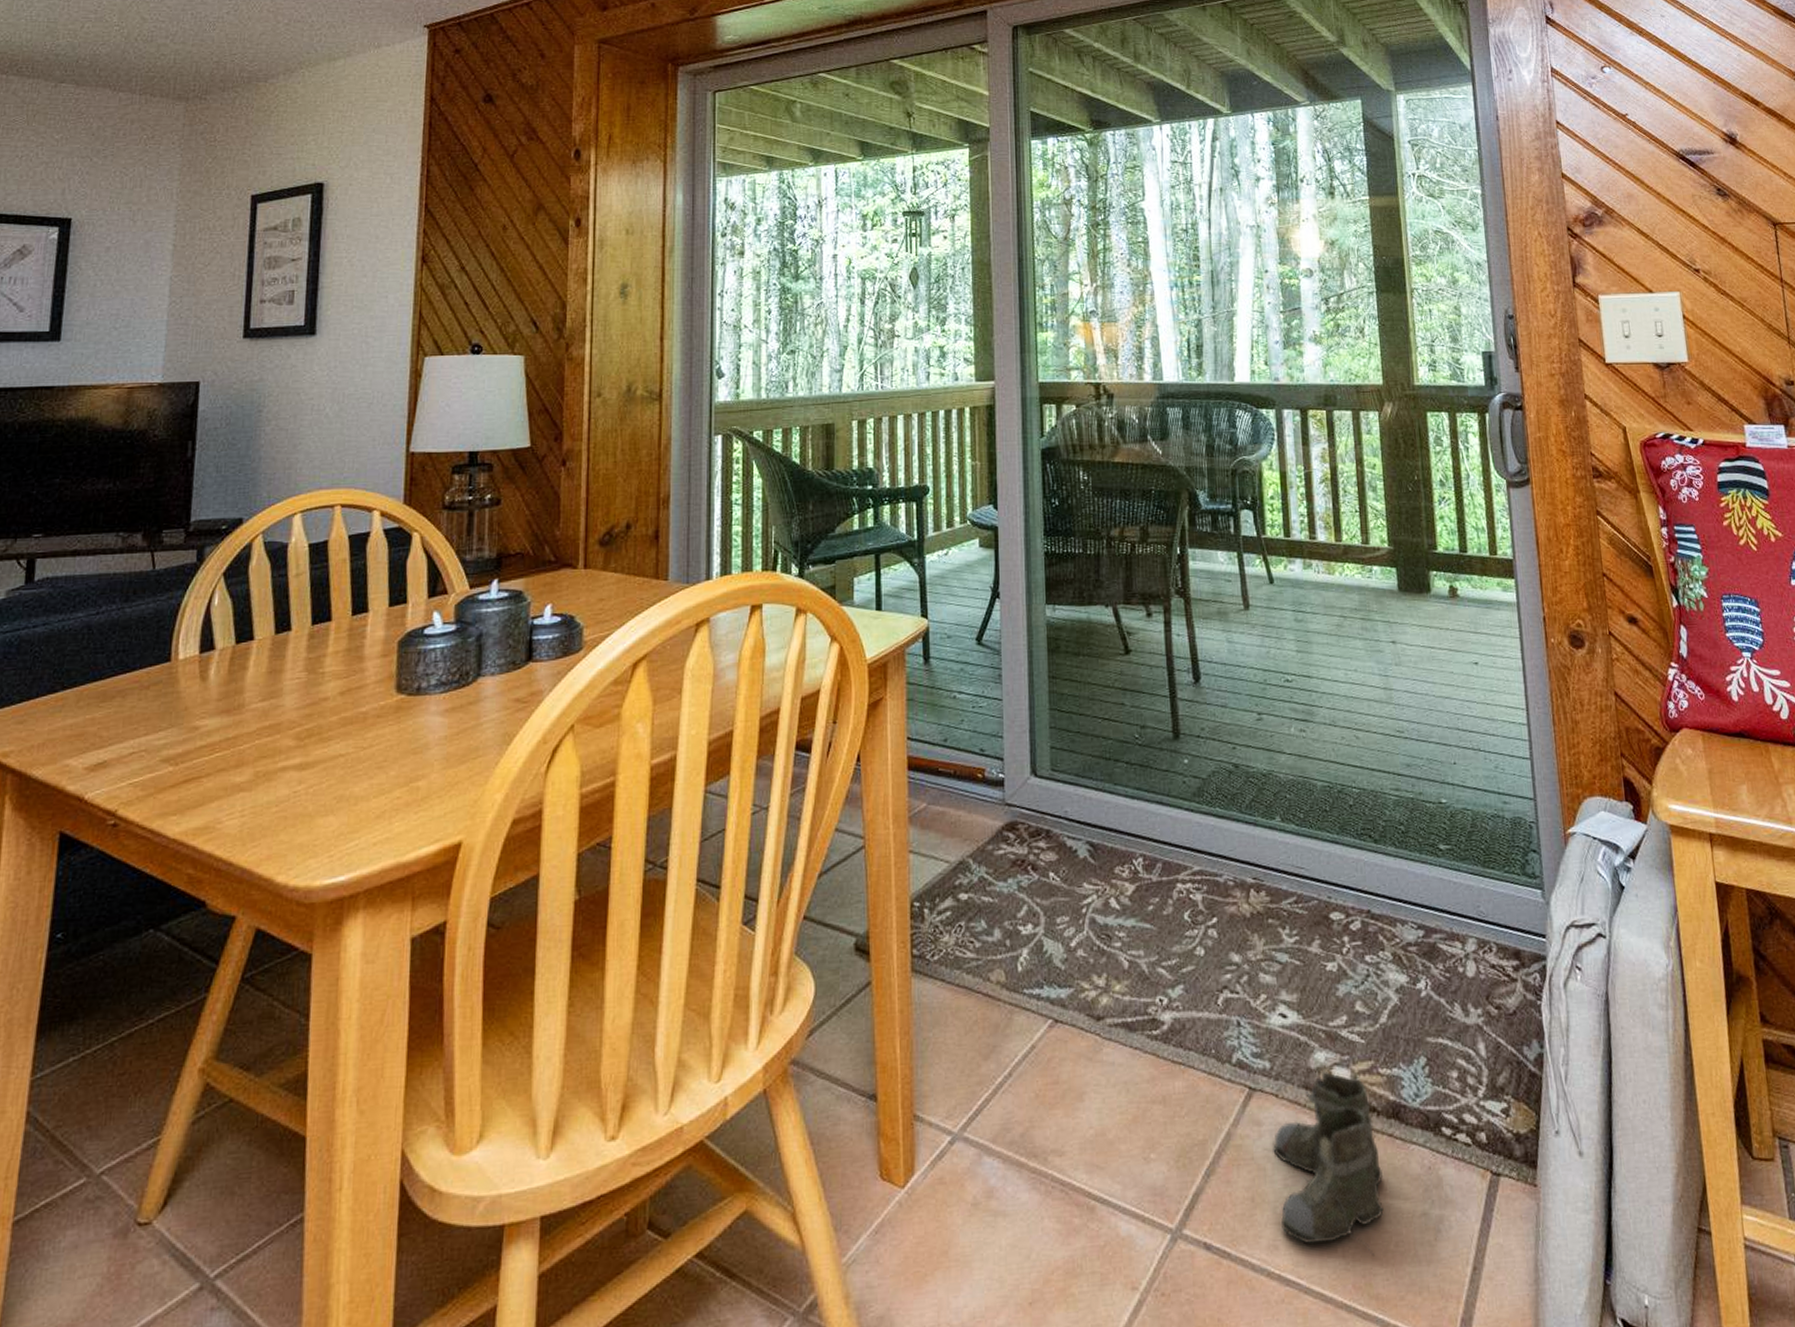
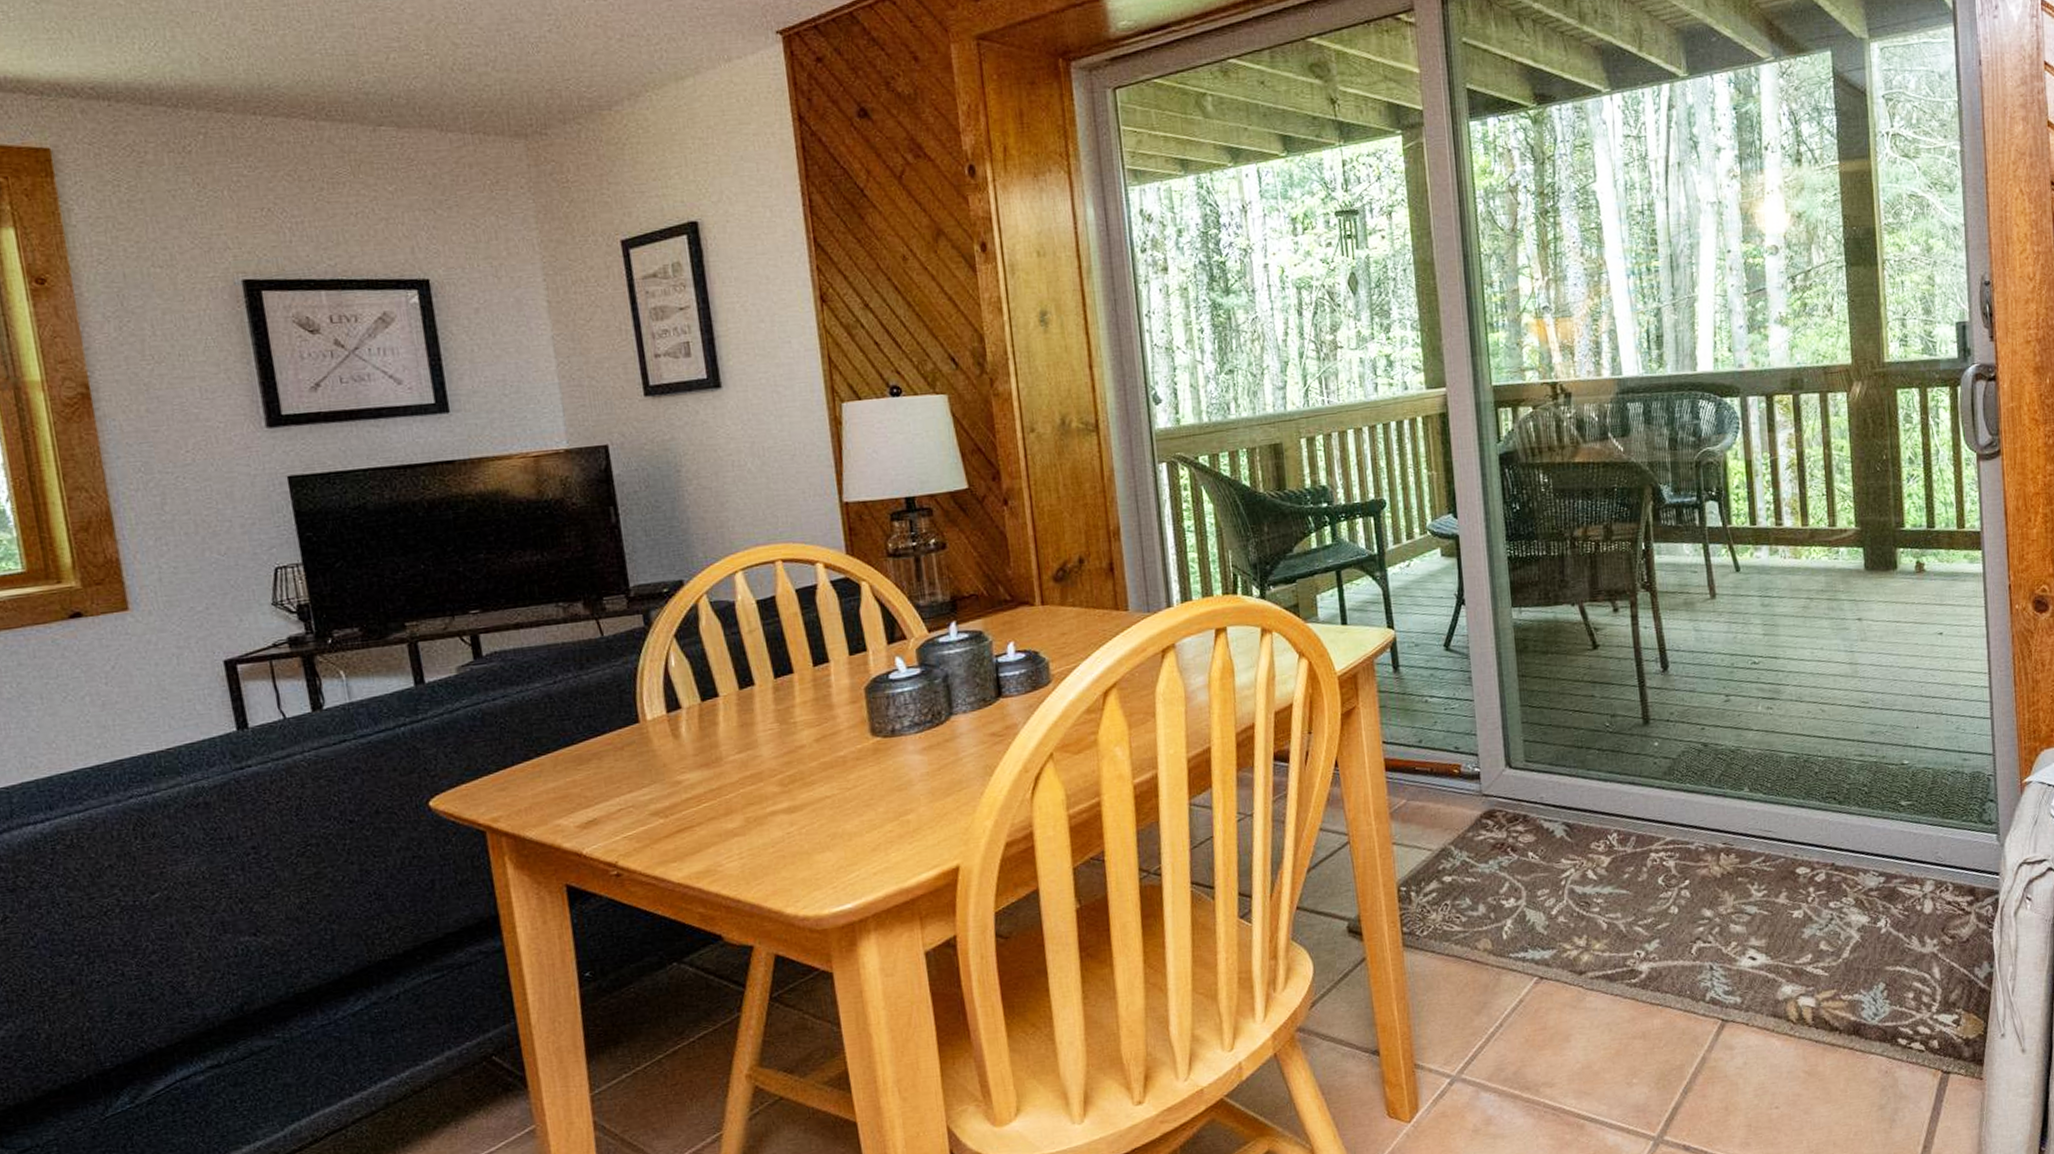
boots: present [1273,1070,1384,1257] -> none [1744,1000,1844,1145]

